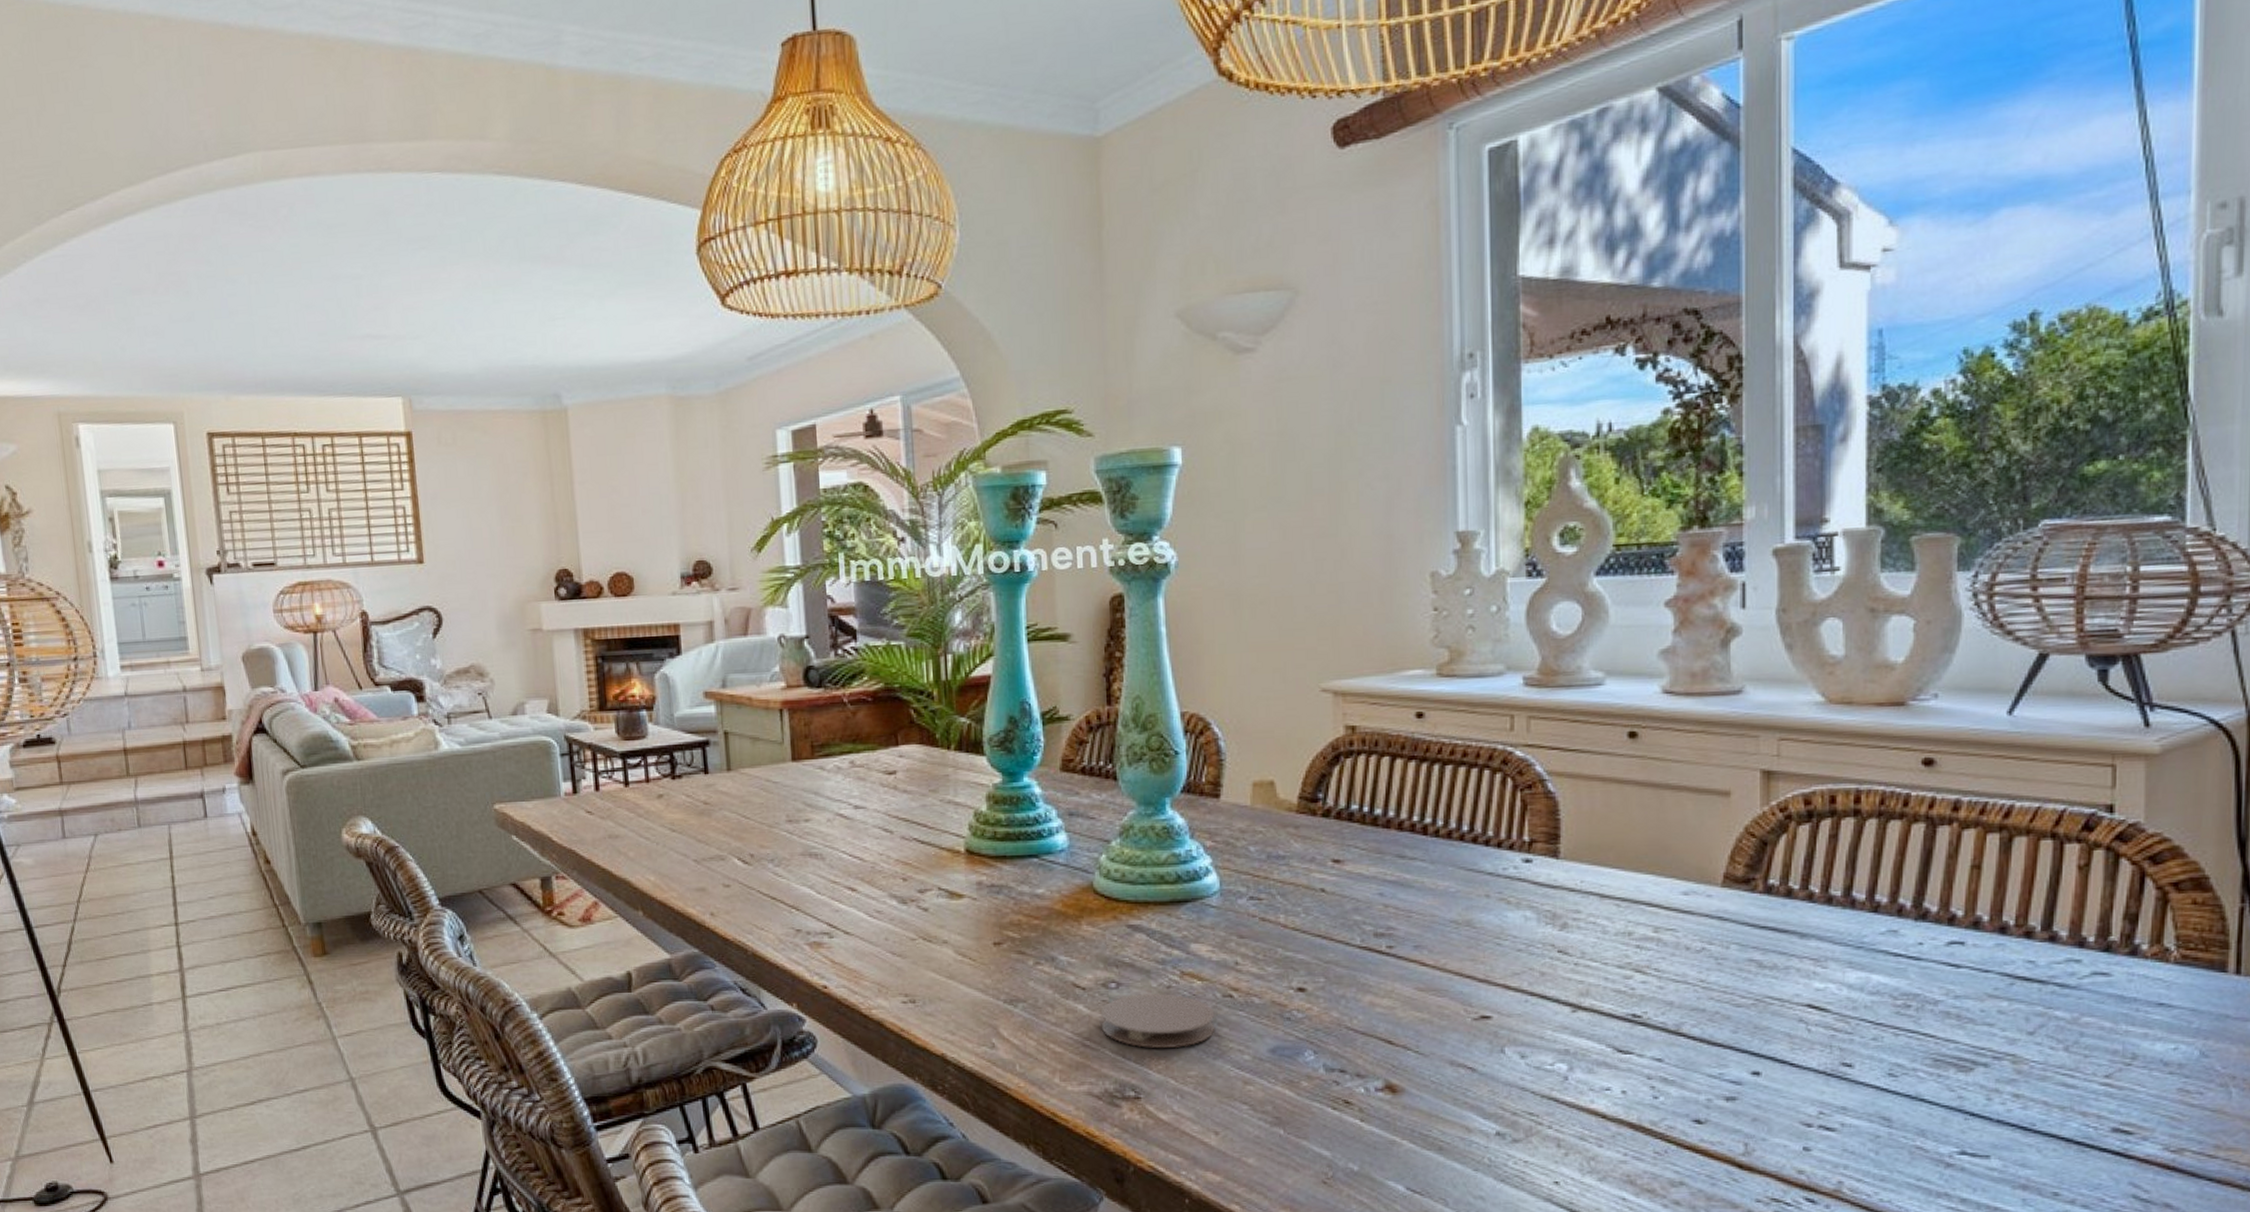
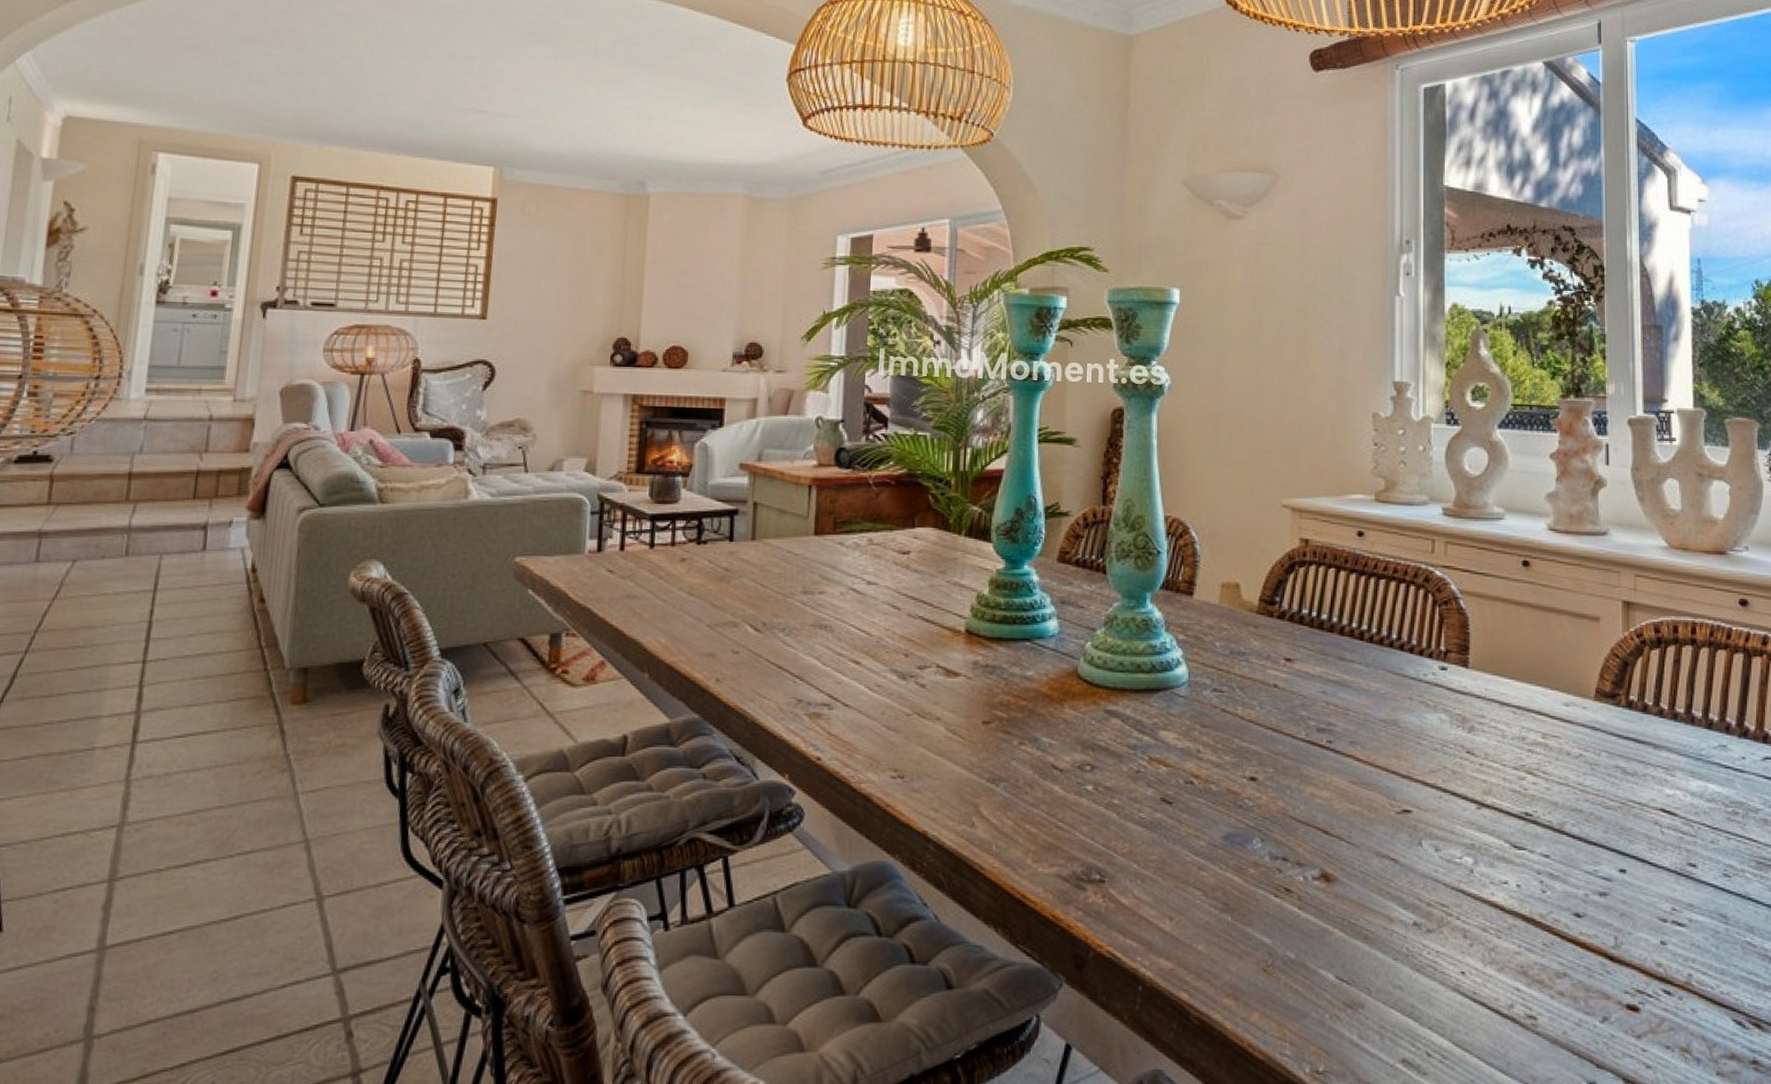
coaster: present [1101,993,1216,1049] -> none [1075,777,1177,833]

